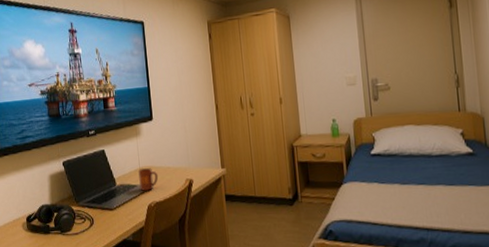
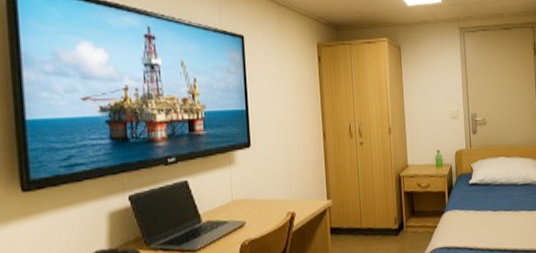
mug: present [137,168,159,191] -> none [229,201,255,228]

